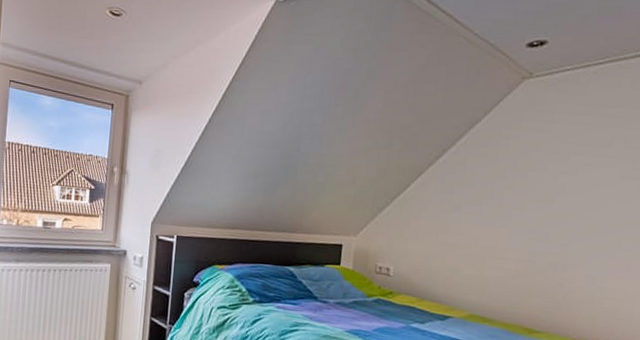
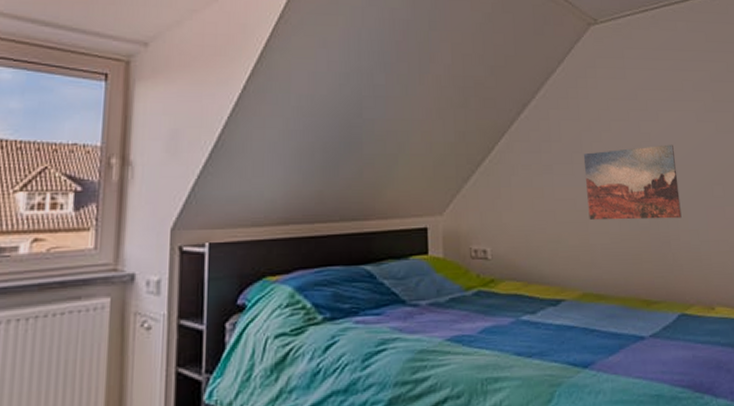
wall art: none [488,197,588,265] -> present [583,144,682,221]

